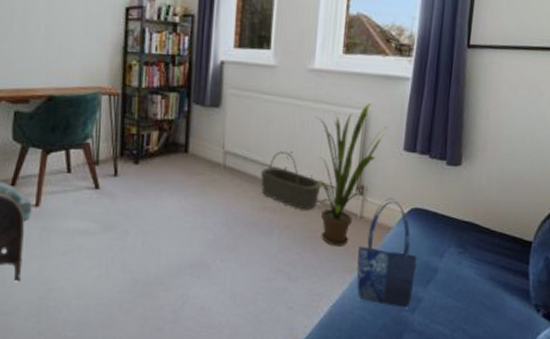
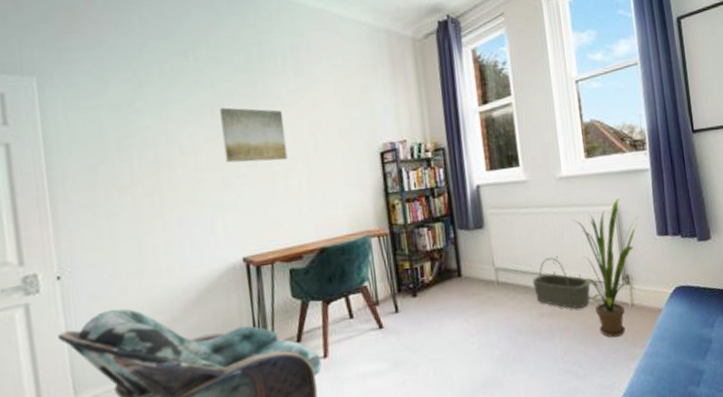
shopping bag: present [356,197,418,308] -> none [635,281,694,385]

